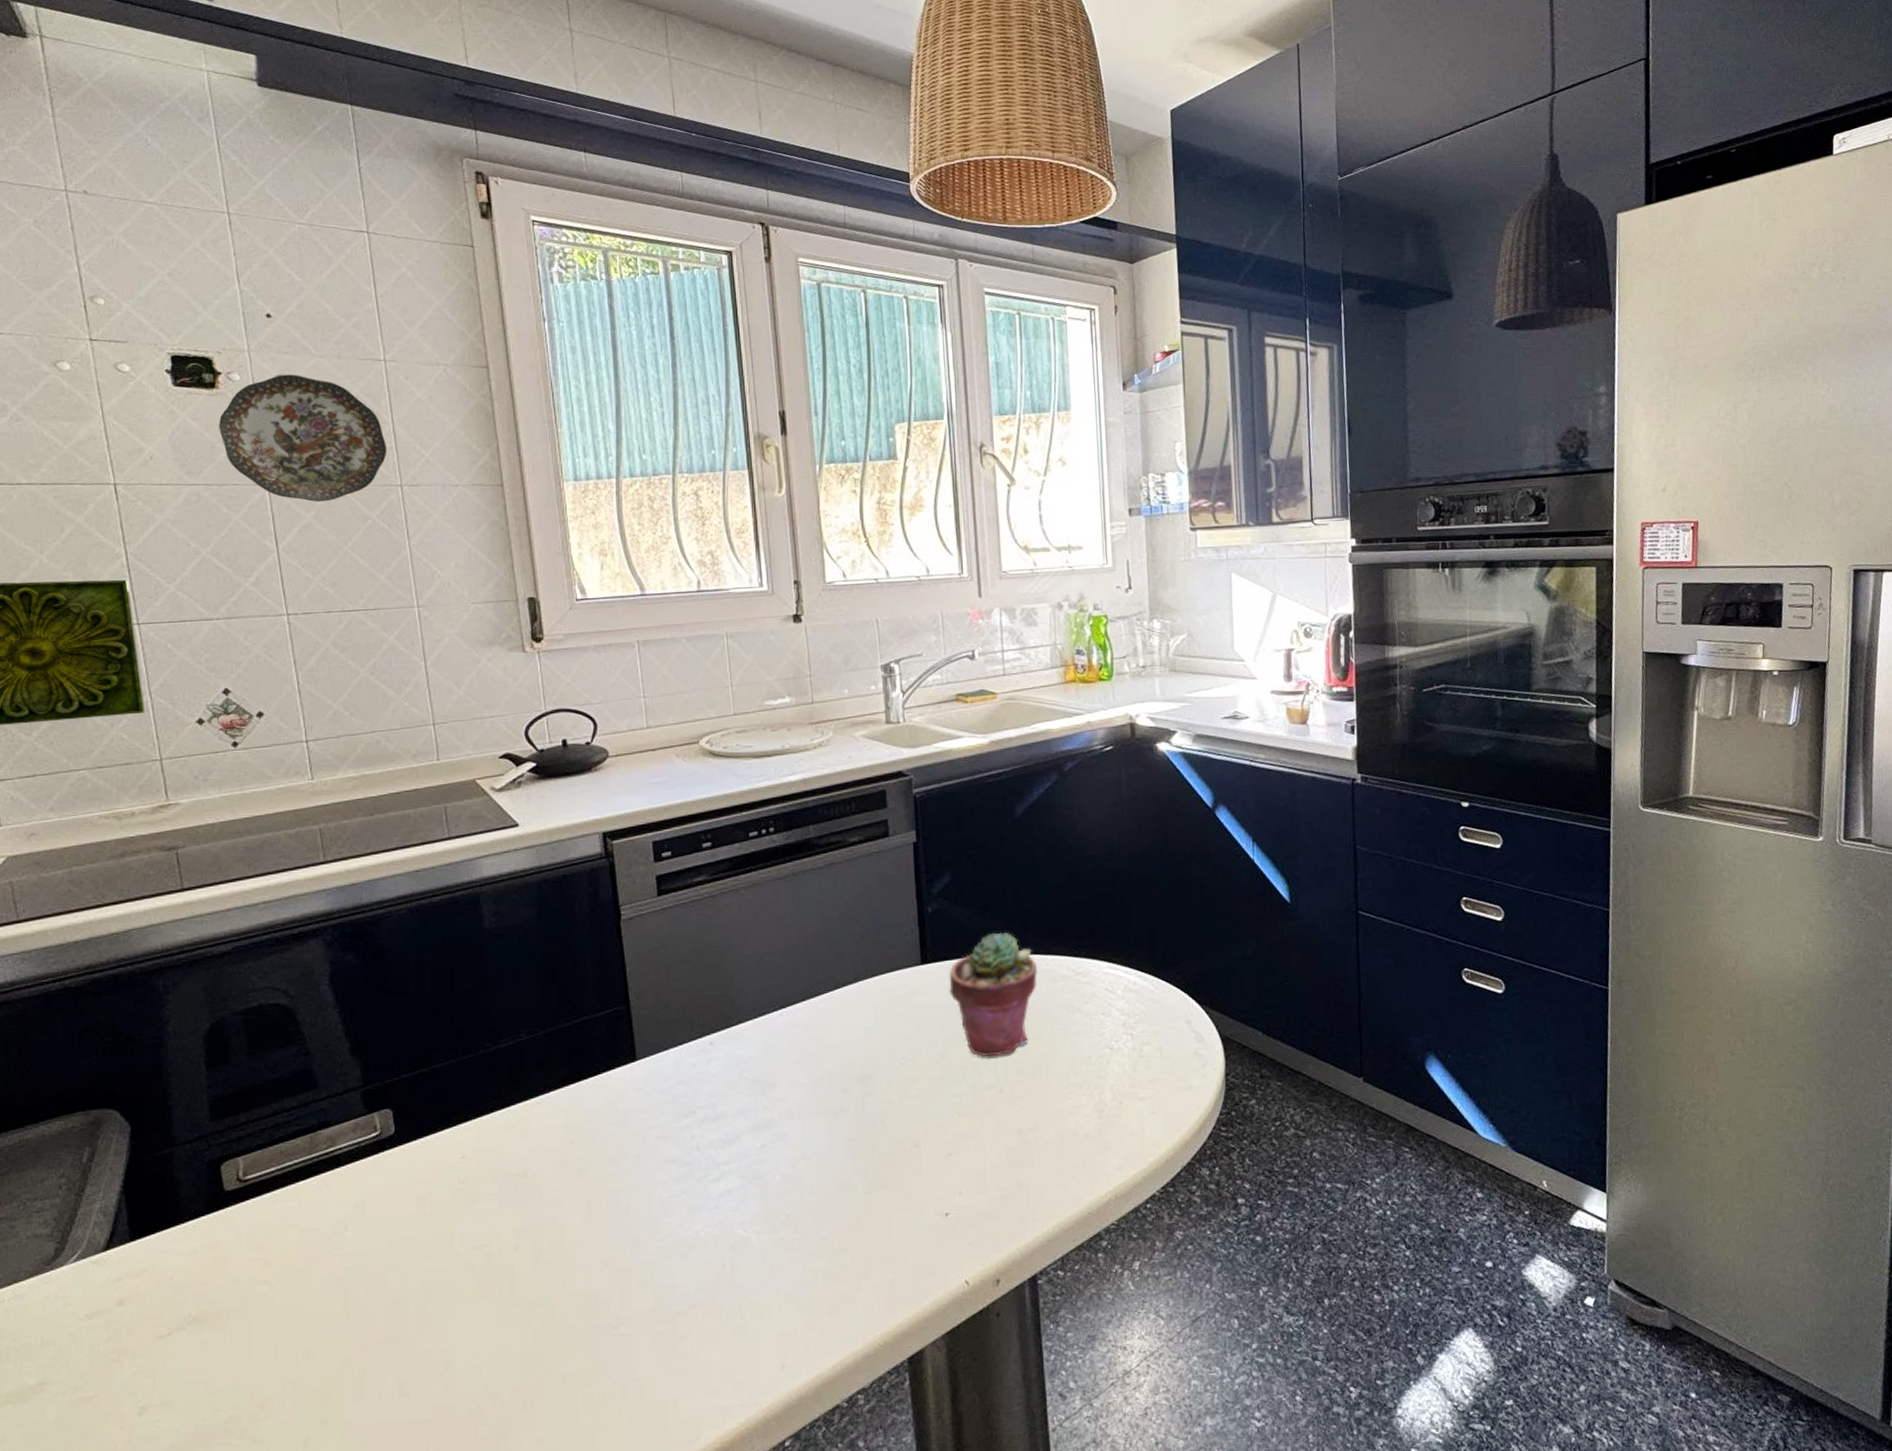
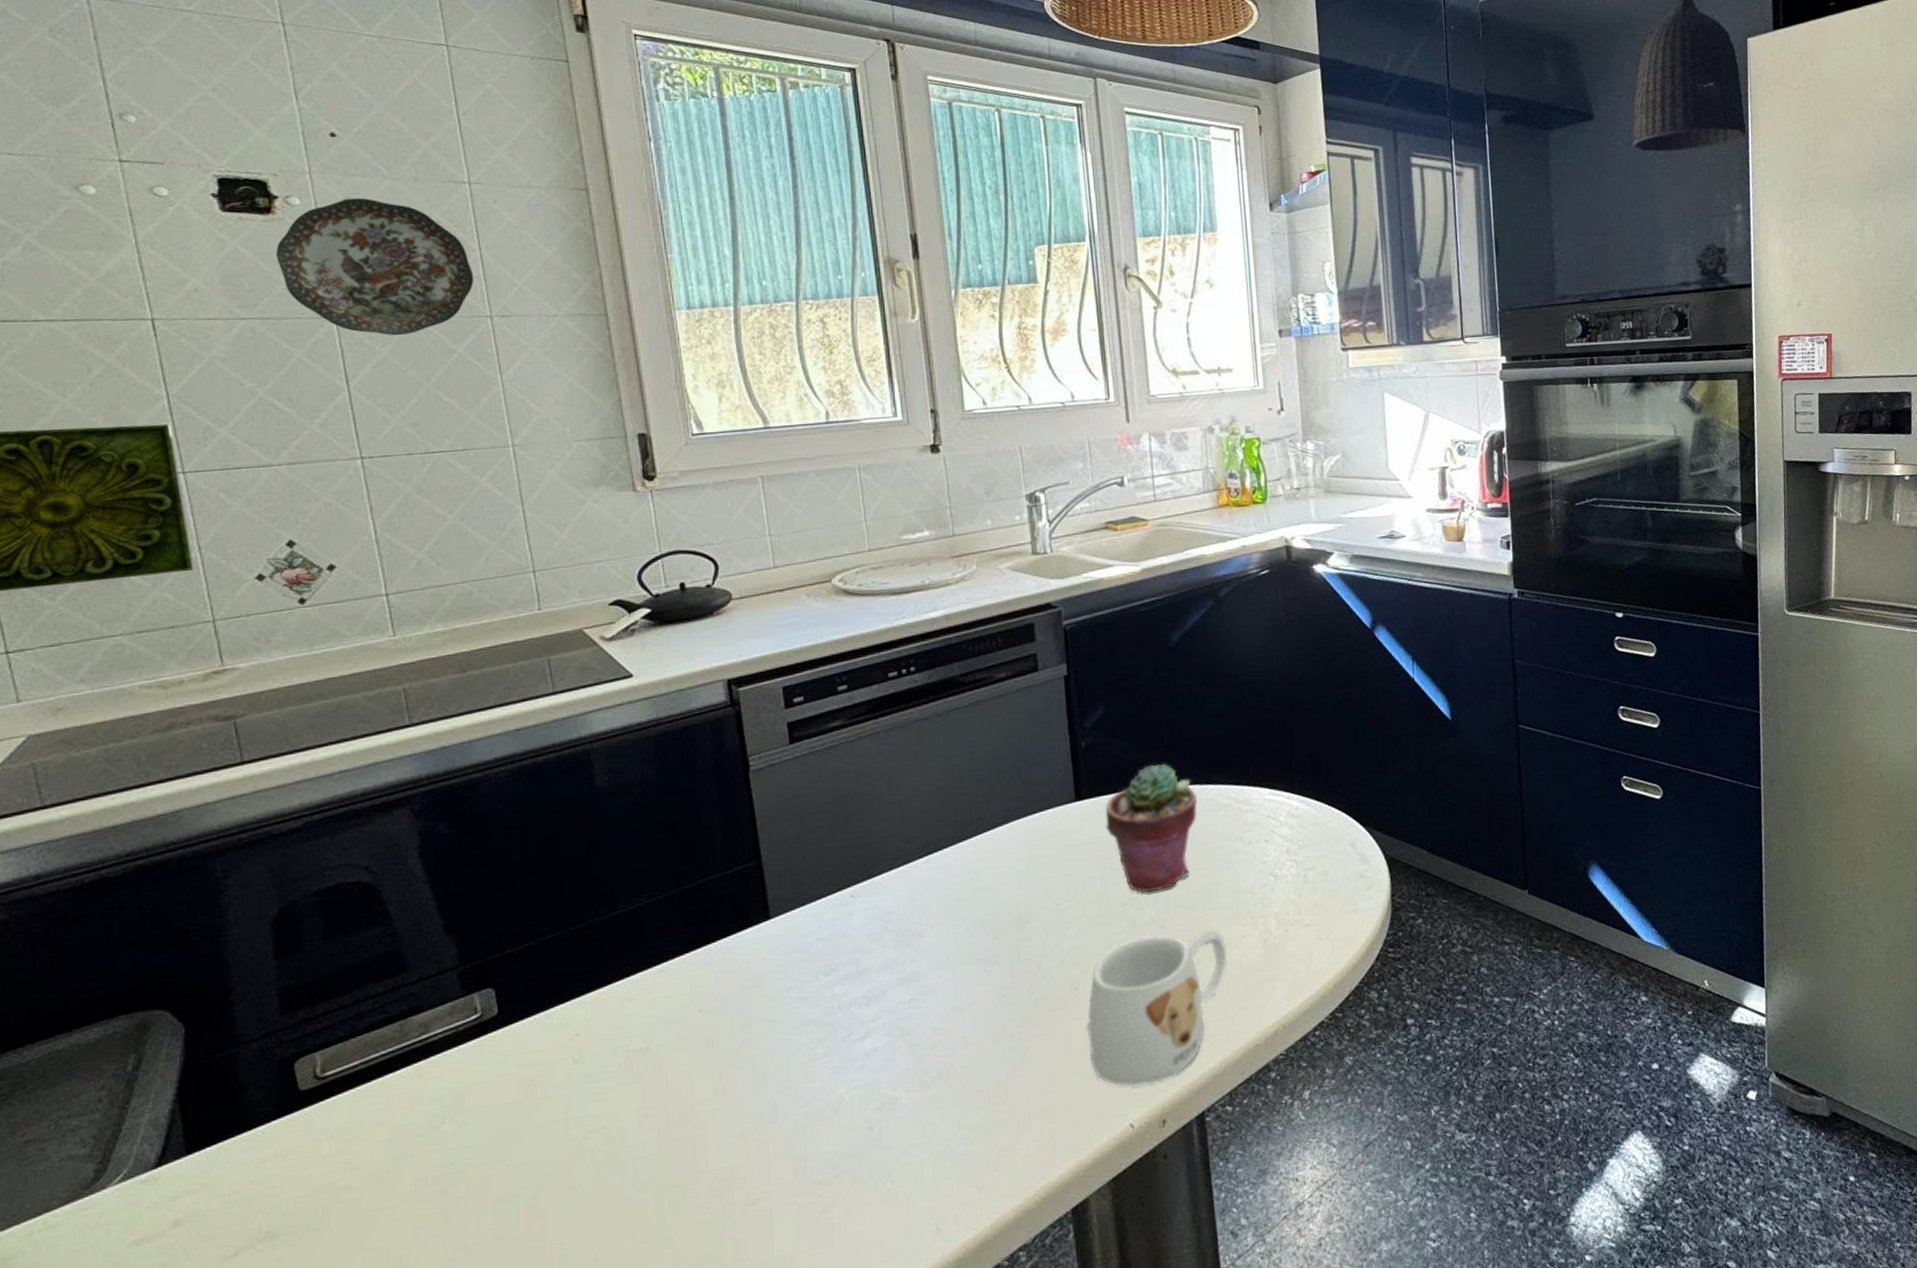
mug: none [927,1096,1062,1245] -> present [1087,929,1227,1087]

